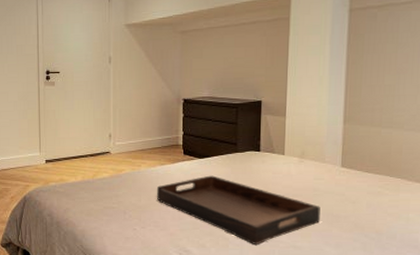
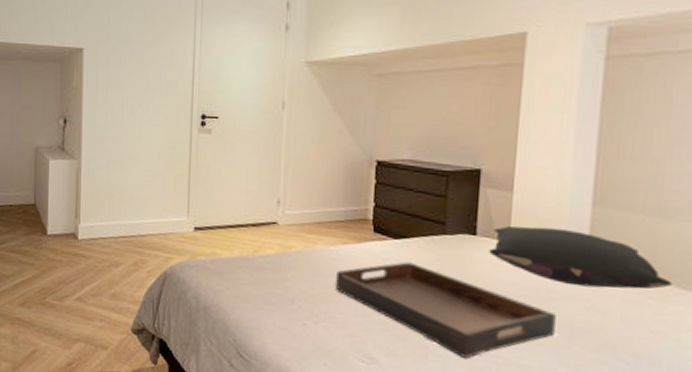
pillow: none [270,142,402,184] -> present [489,226,673,289]

